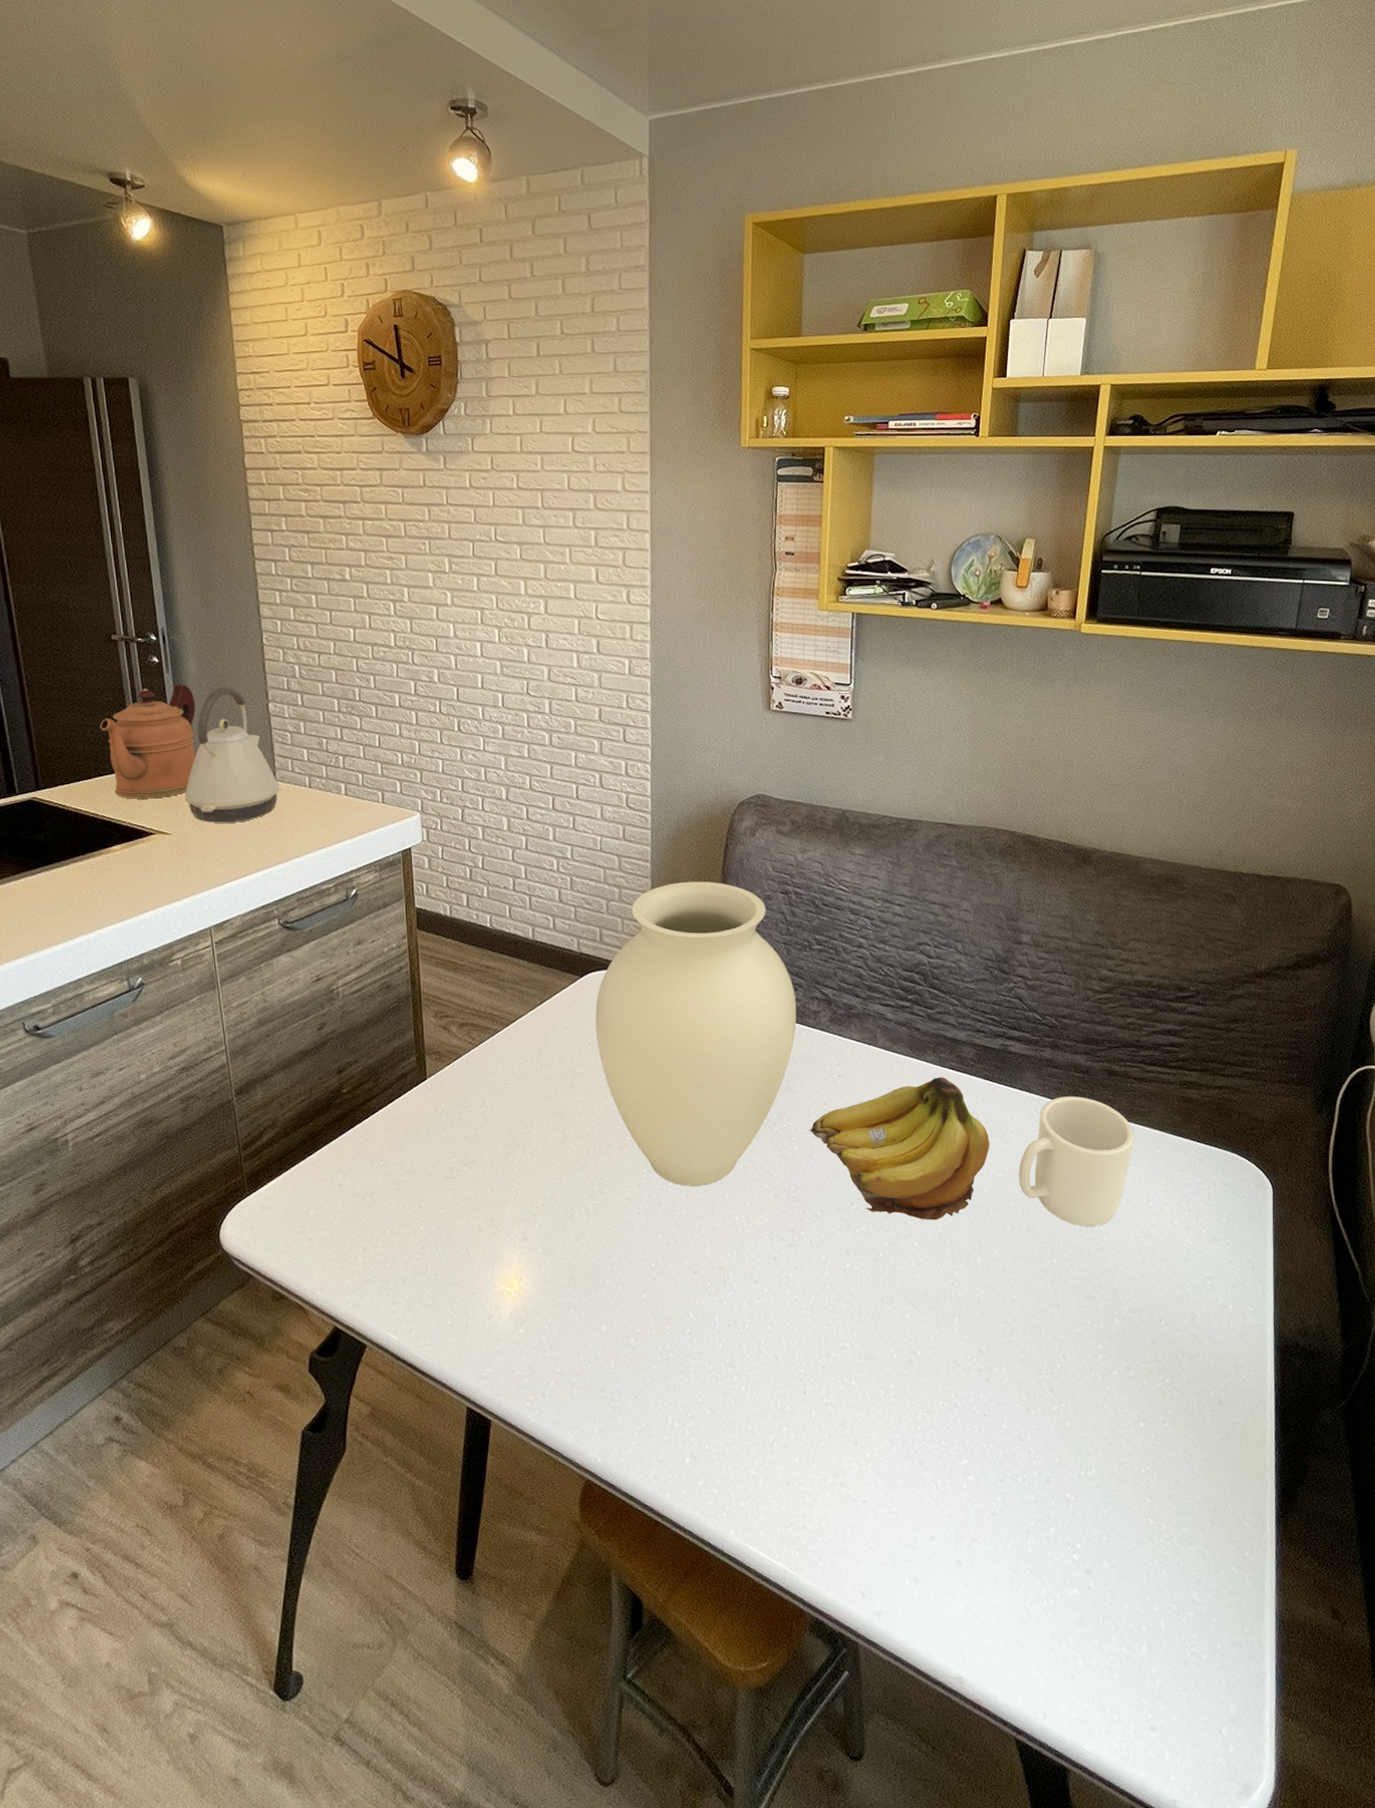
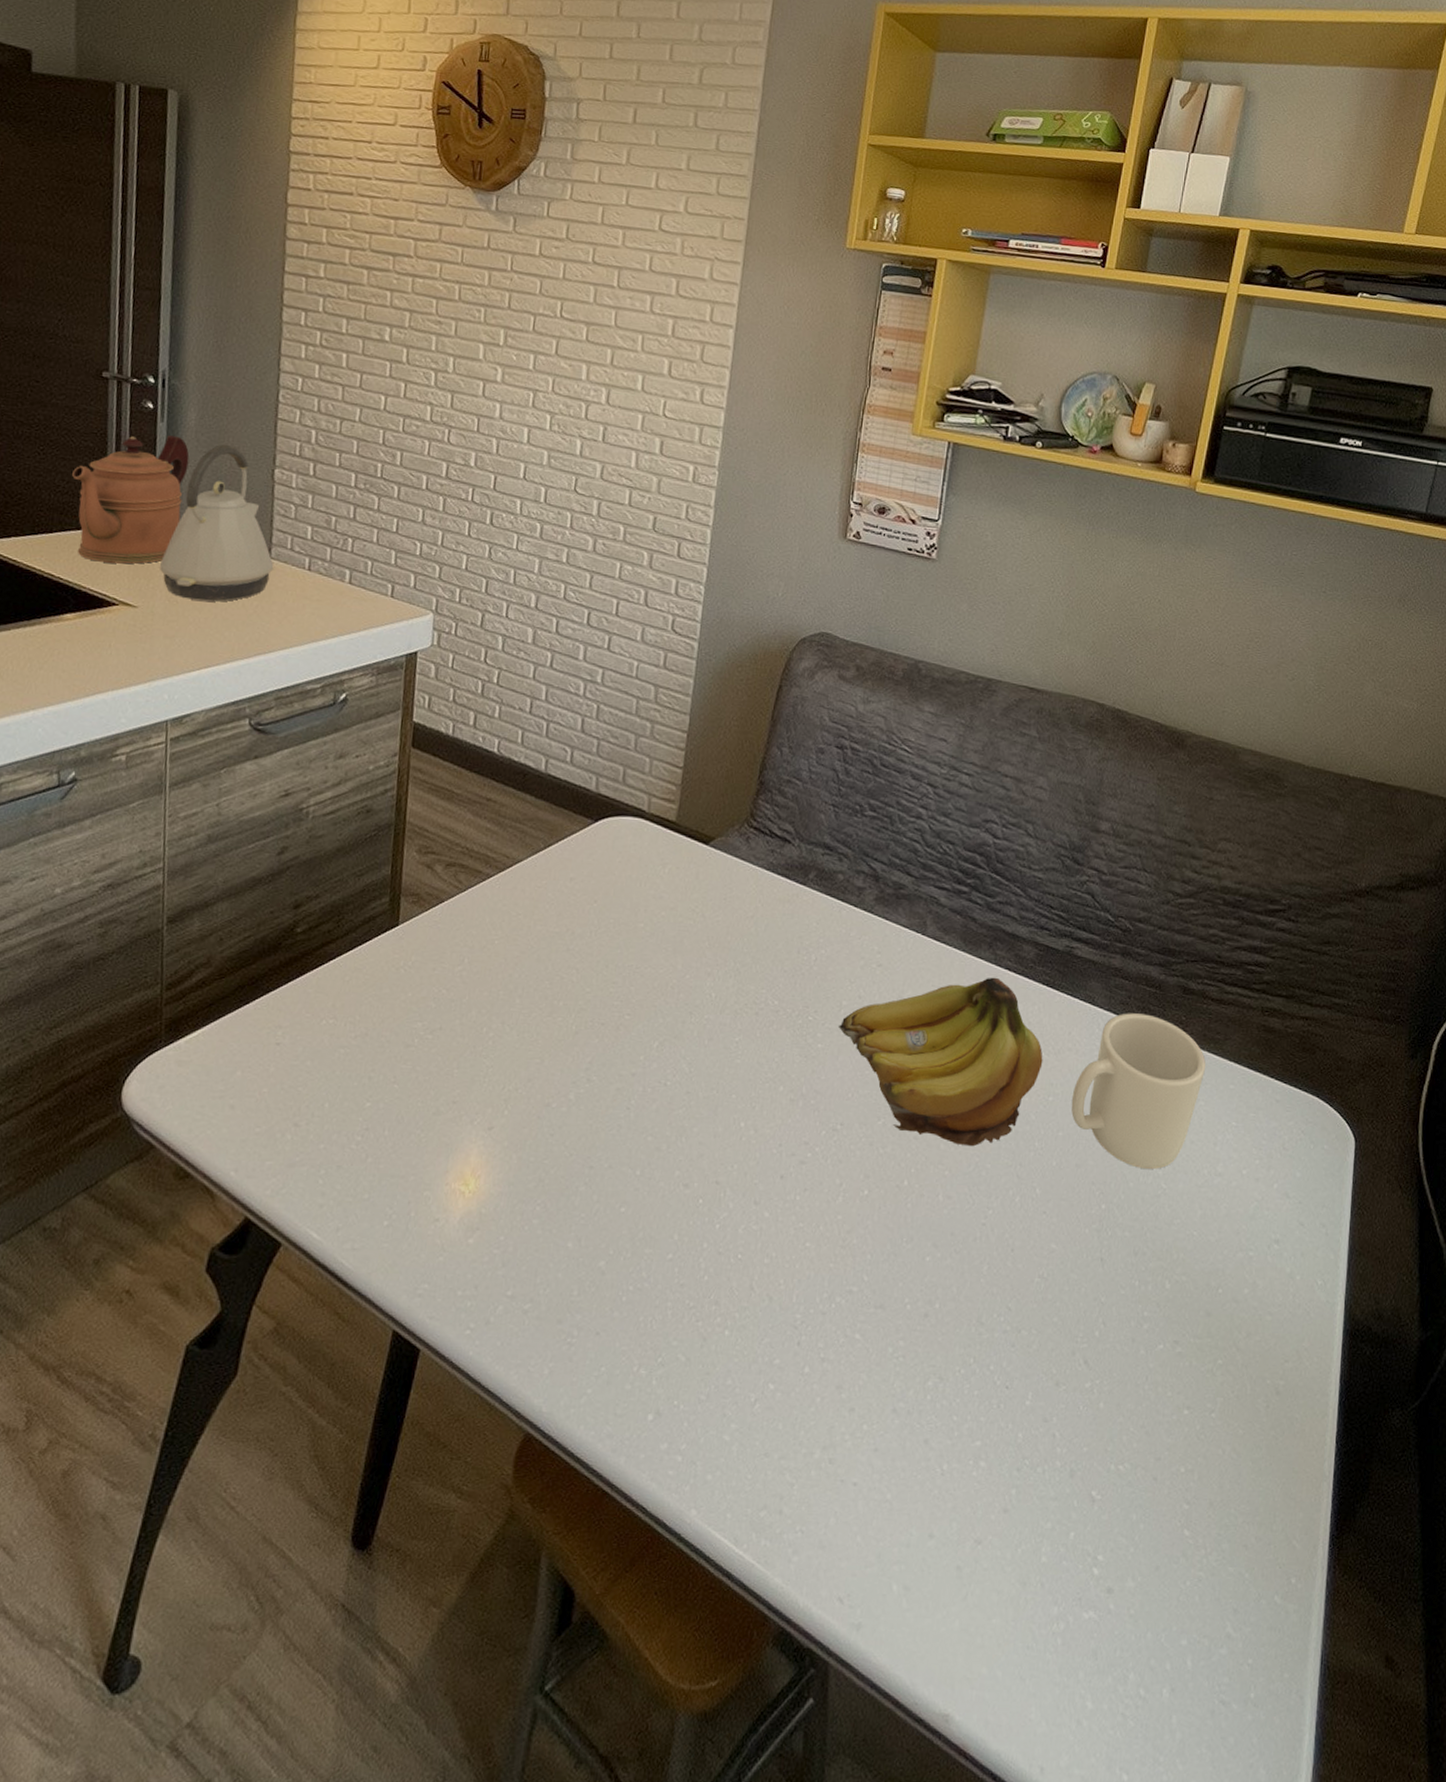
vase: present [595,881,797,1186] -> none [604,723,840,1082]

